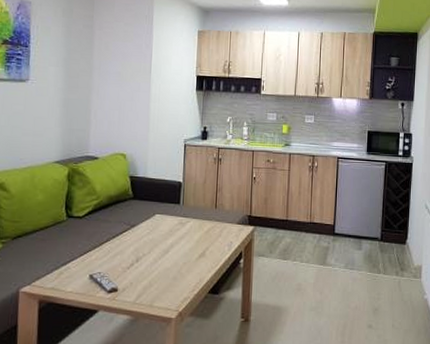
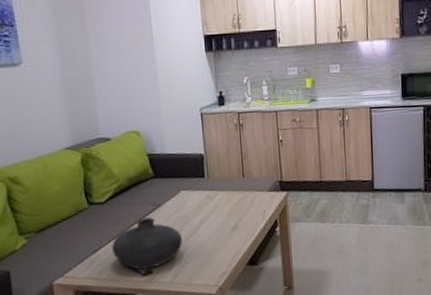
vase: none [81,235,151,286] -> present [111,216,183,270]

